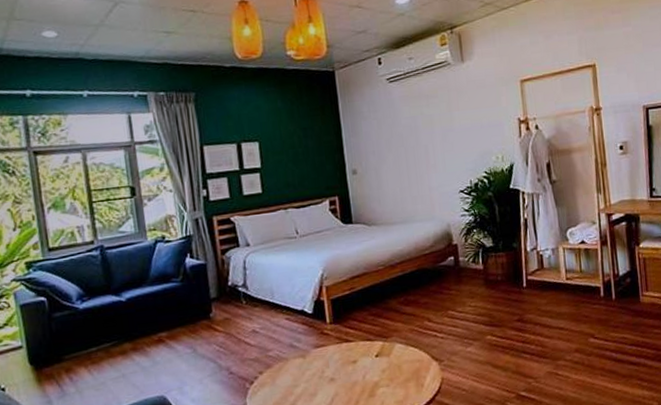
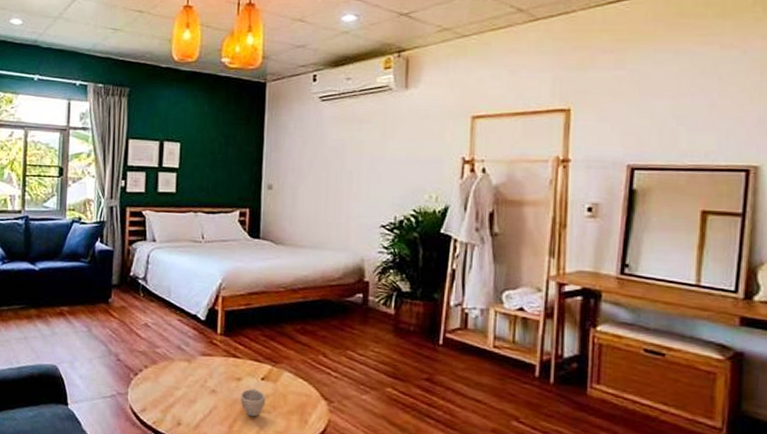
cup: none [358,366,383,395] -> present [240,388,266,417]

